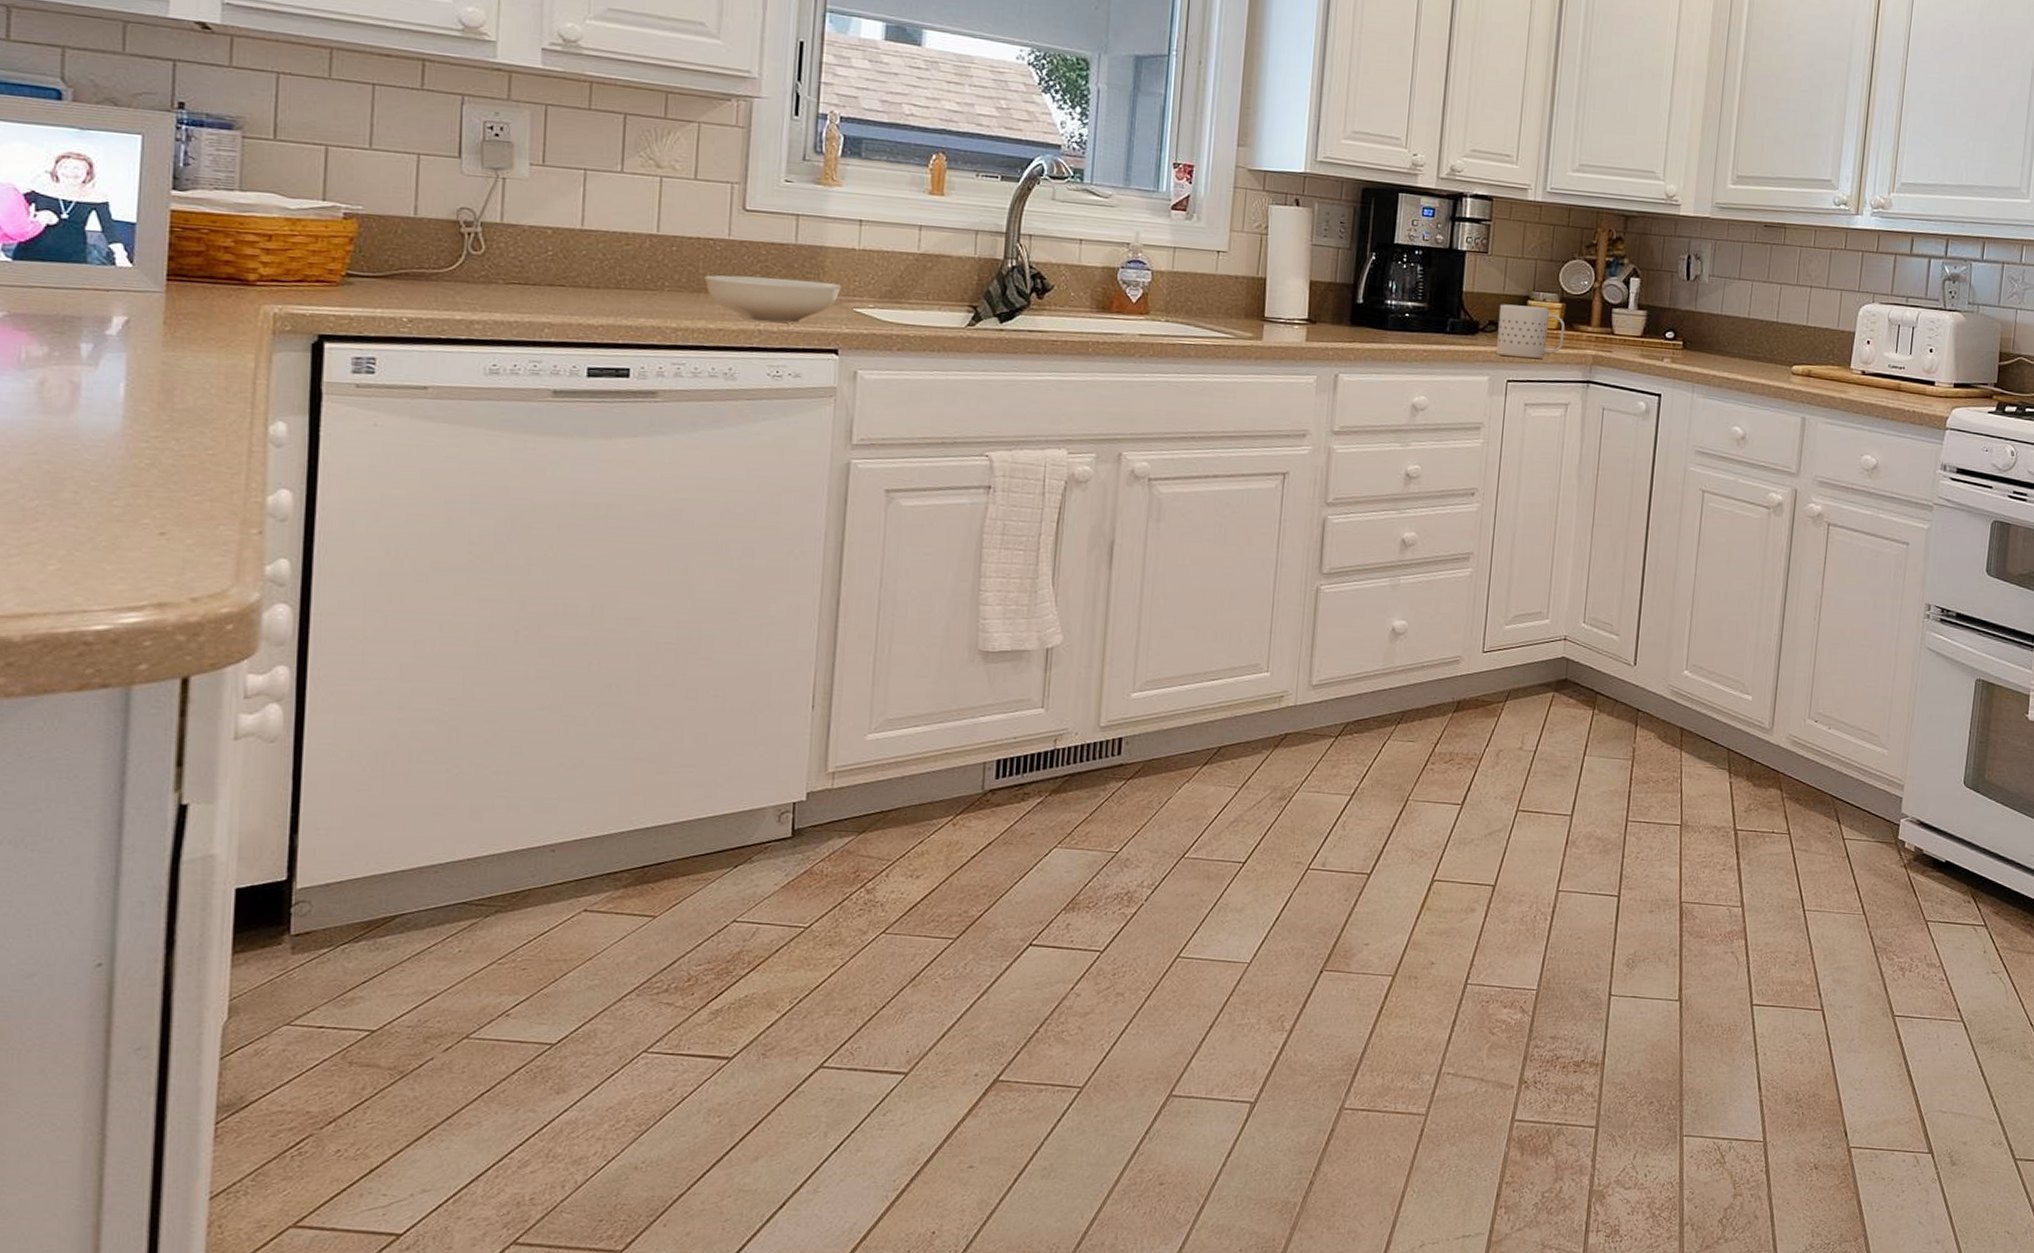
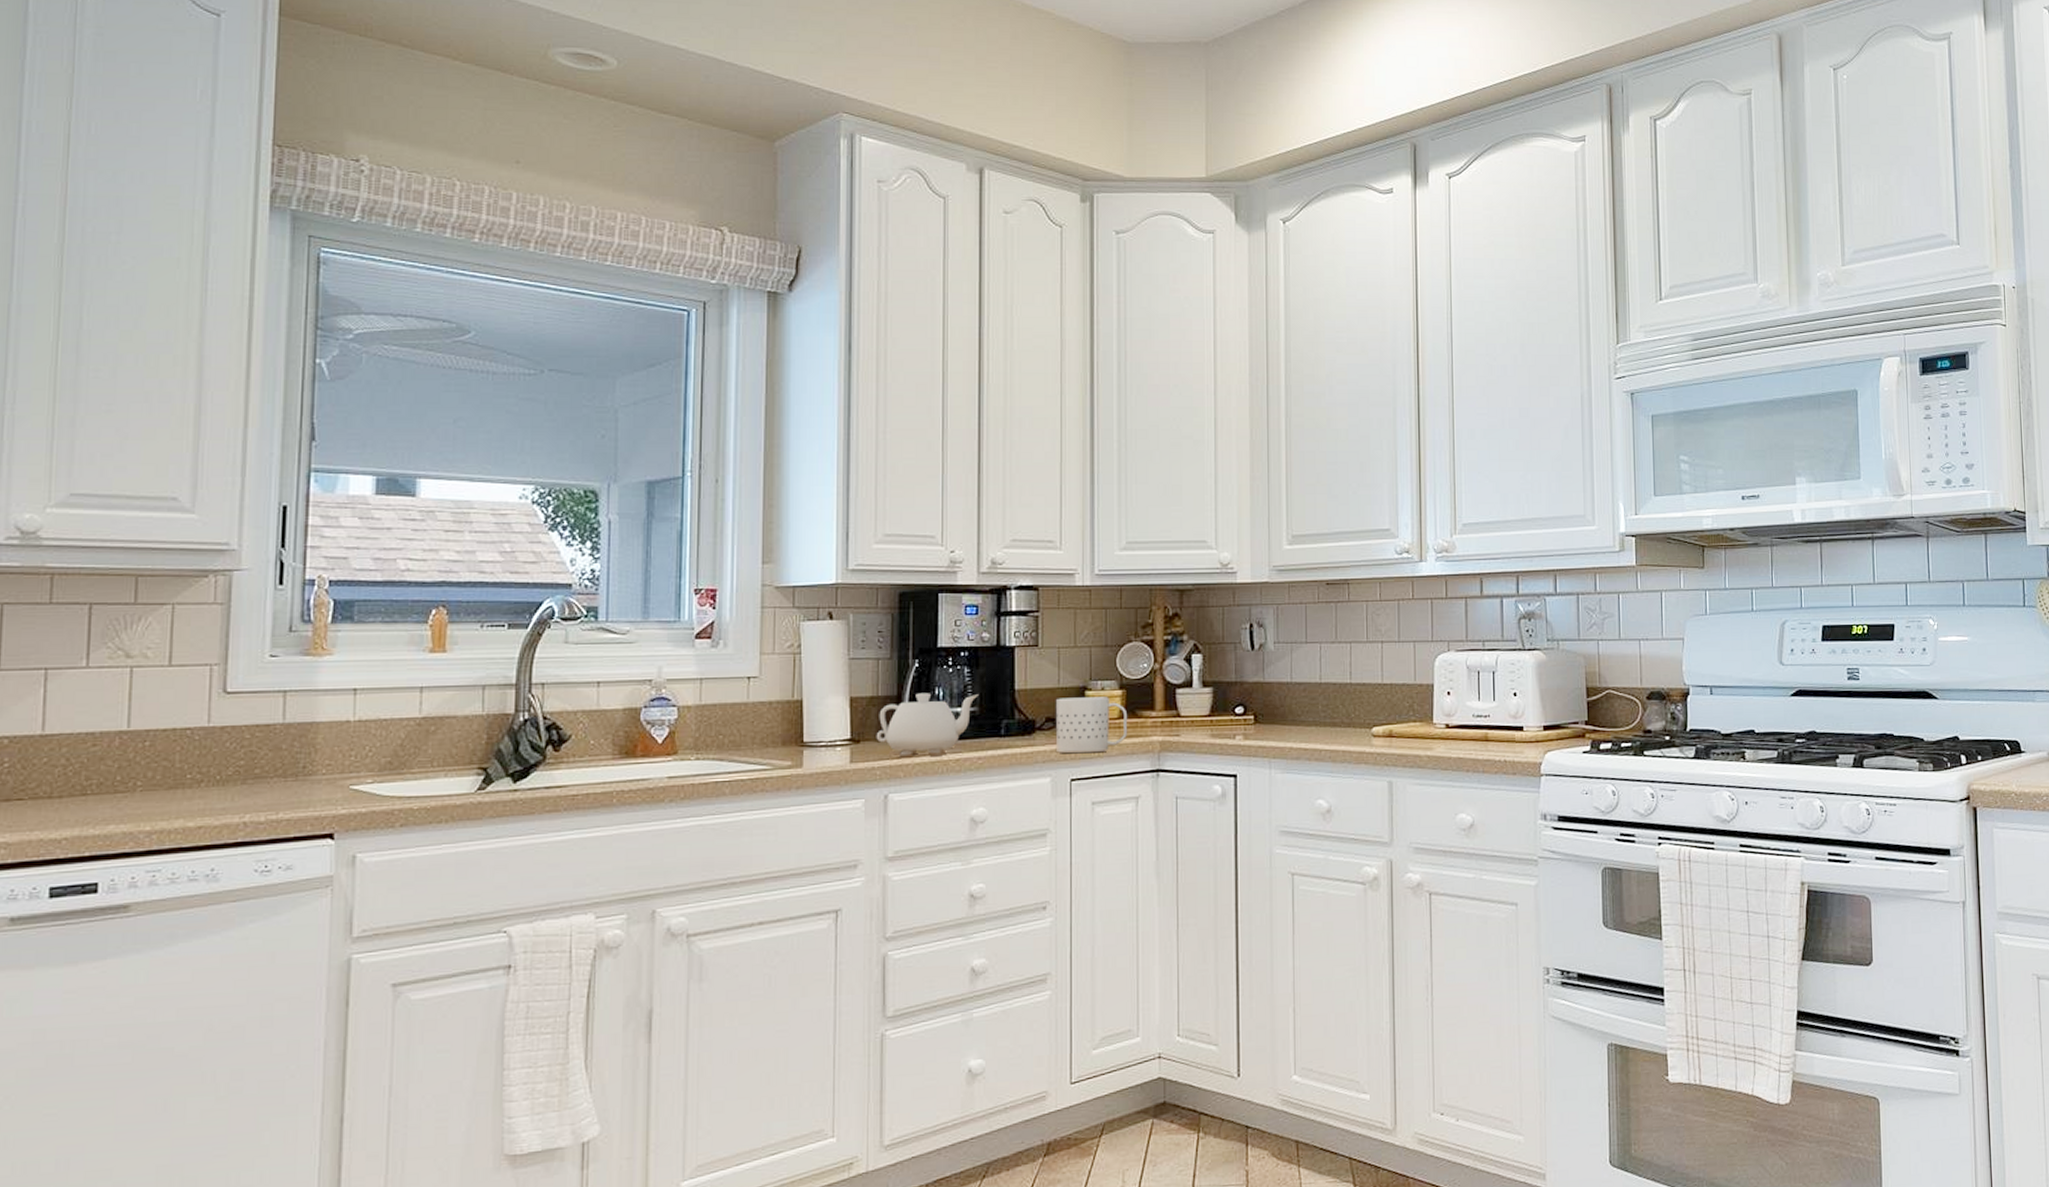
bowl: present [704,275,842,323] -> none [181,760,337,814]
teapot: none [1331,284,1428,346] -> present [876,693,978,758]

